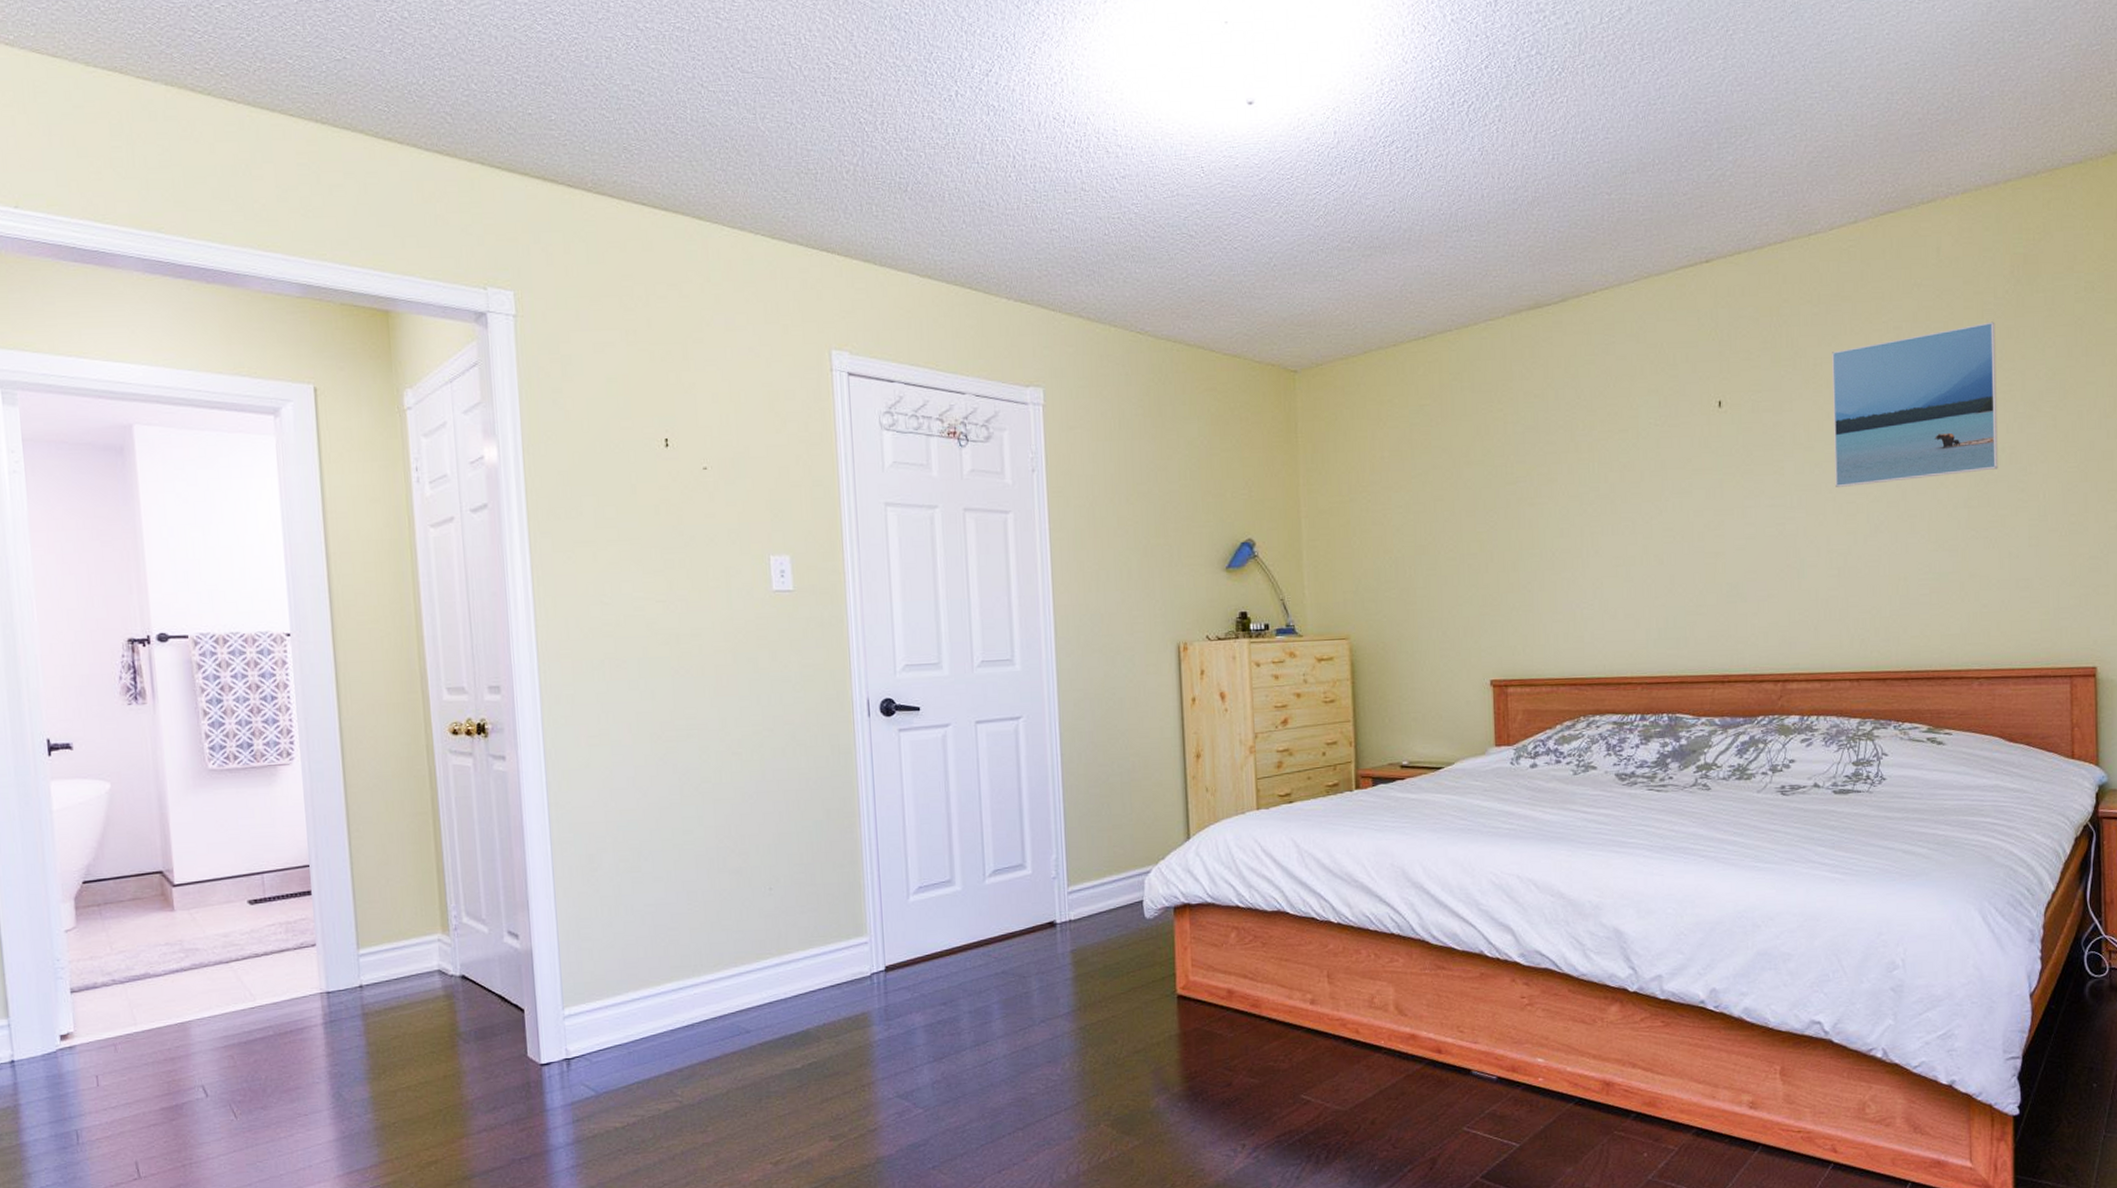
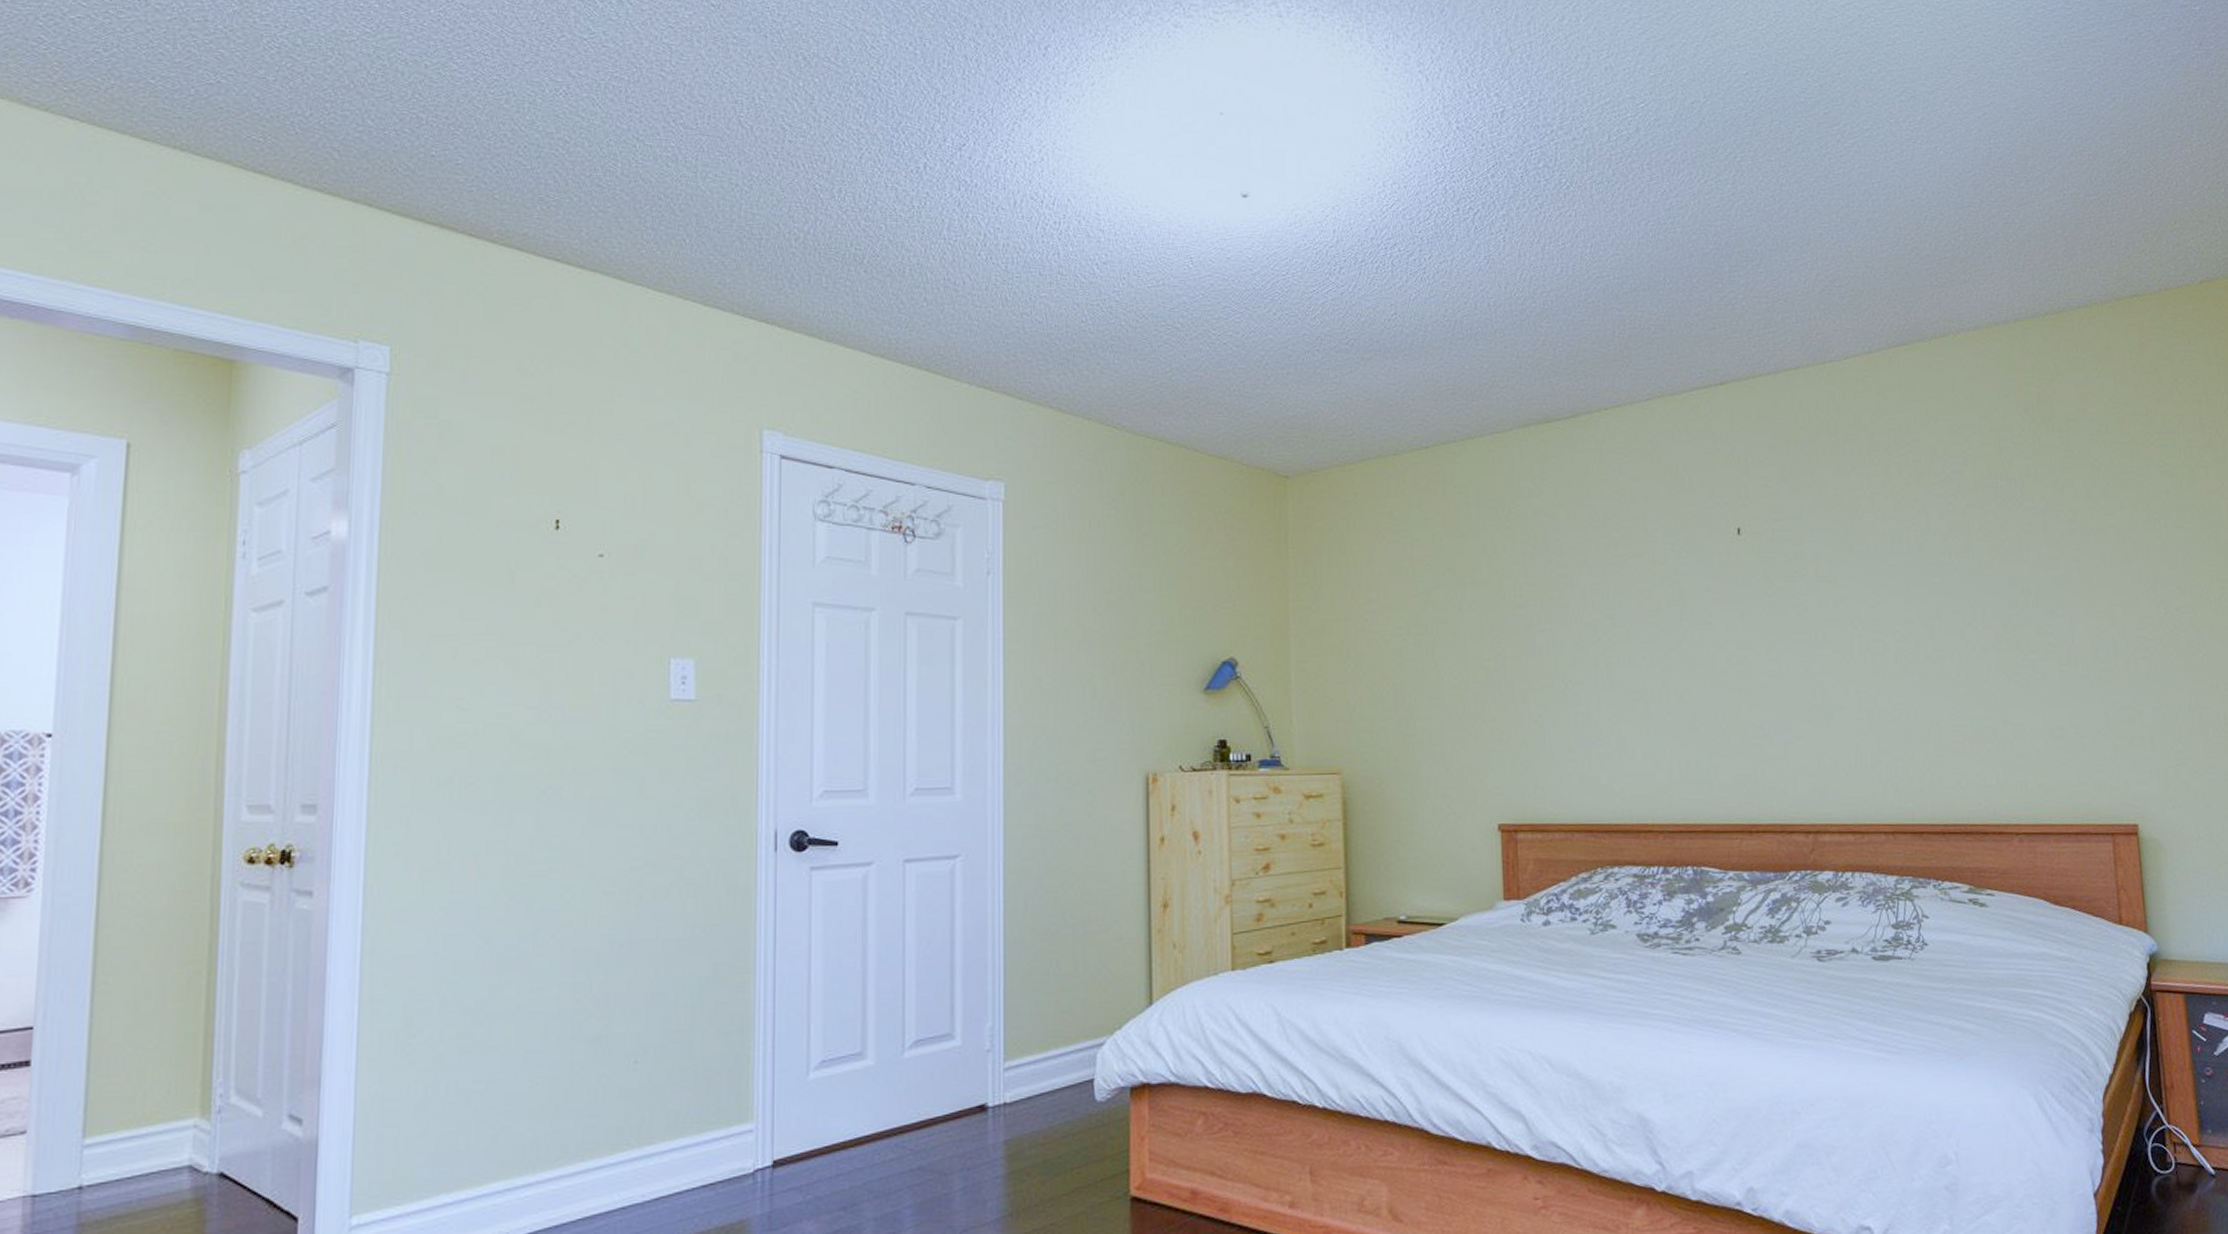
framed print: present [1832,321,1998,487] -> none [1852,459,2025,624]

